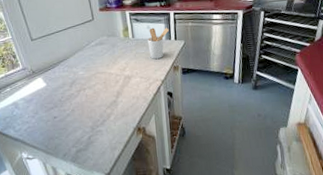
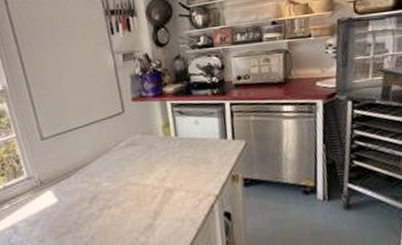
utensil holder: present [148,27,169,59] -> none [195,123,225,165]

